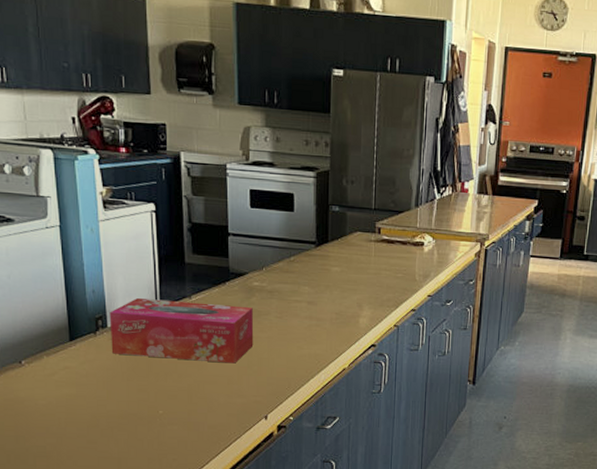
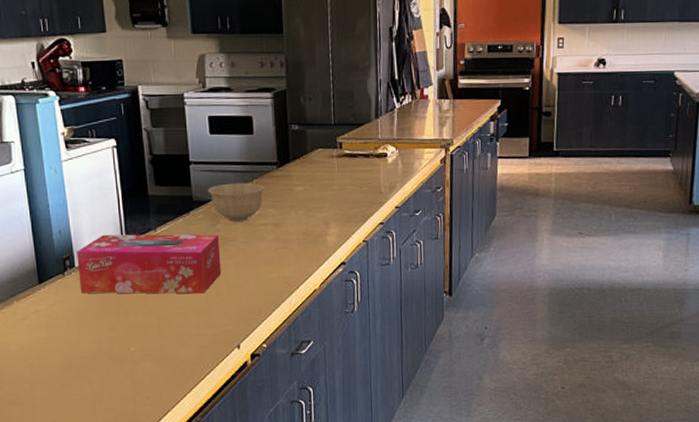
bowl: none [245,258,302,297] -> present [207,182,265,222]

